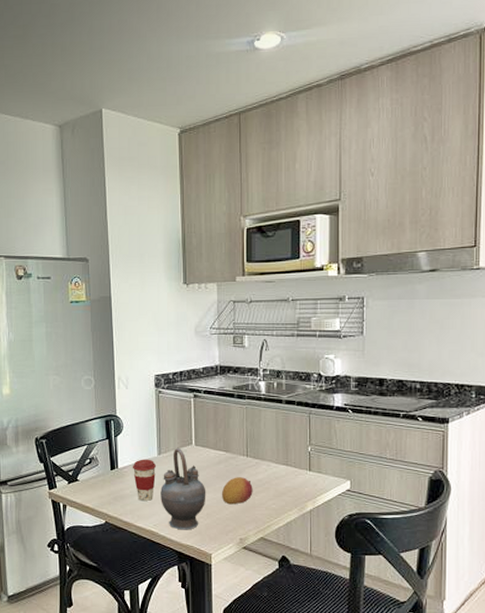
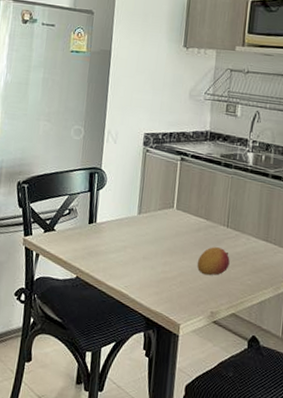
coffee cup: present [132,459,157,501] -> none [110,216,136,260]
teapot: present [161,447,206,530] -> none [135,209,183,296]

